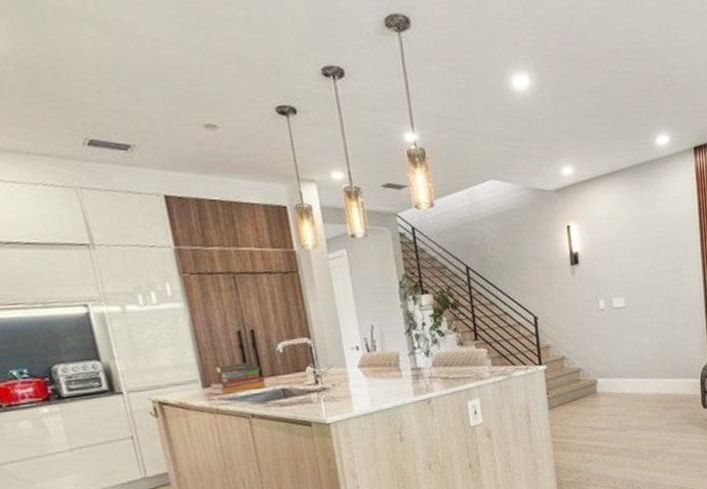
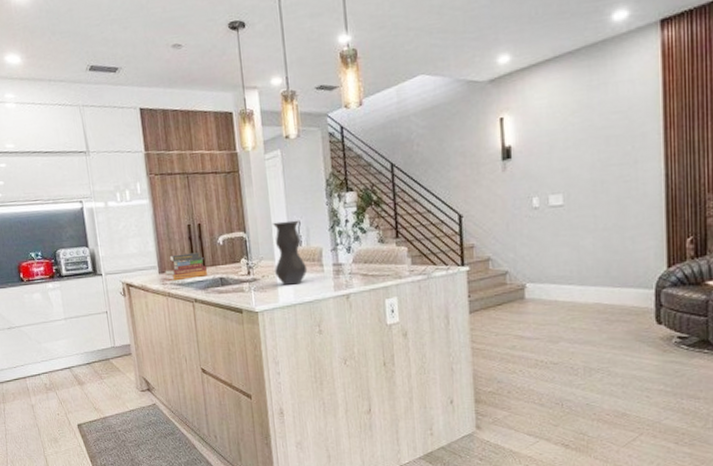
vase: none [341,324,384,393] -> present [272,220,308,285]

